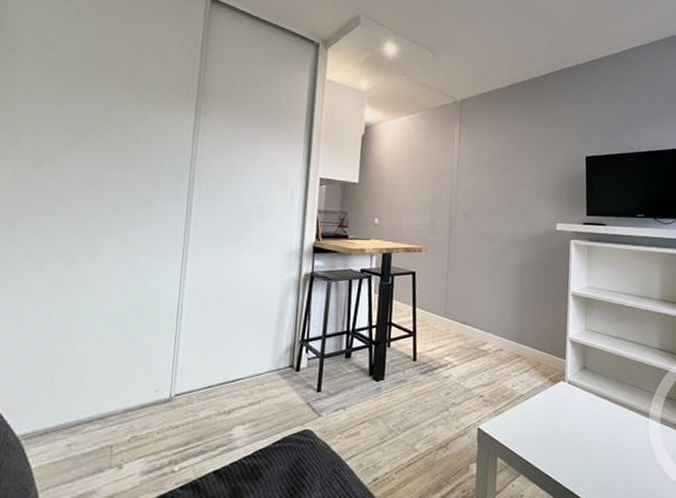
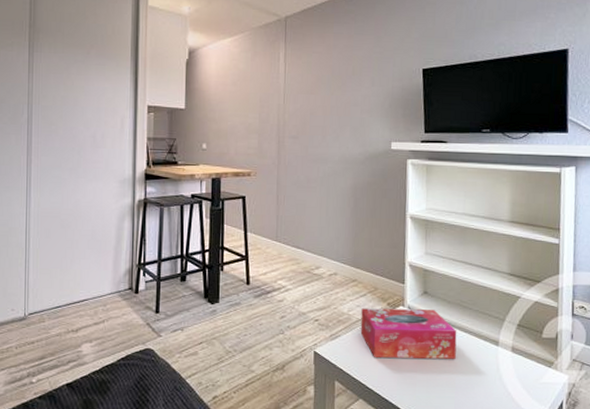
tissue box: none [523,383,613,432] -> present [360,308,457,359]

